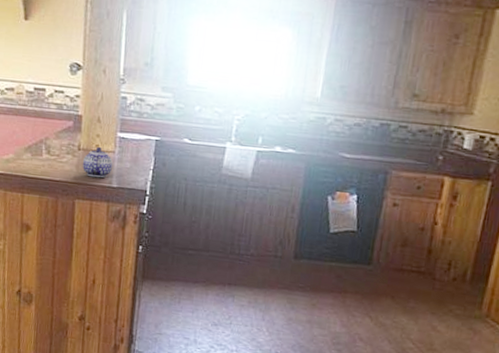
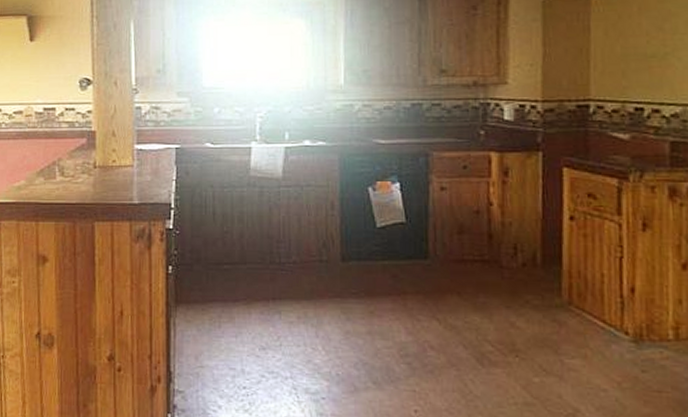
teapot: present [83,147,113,178] -> none [100,163,131,196]

